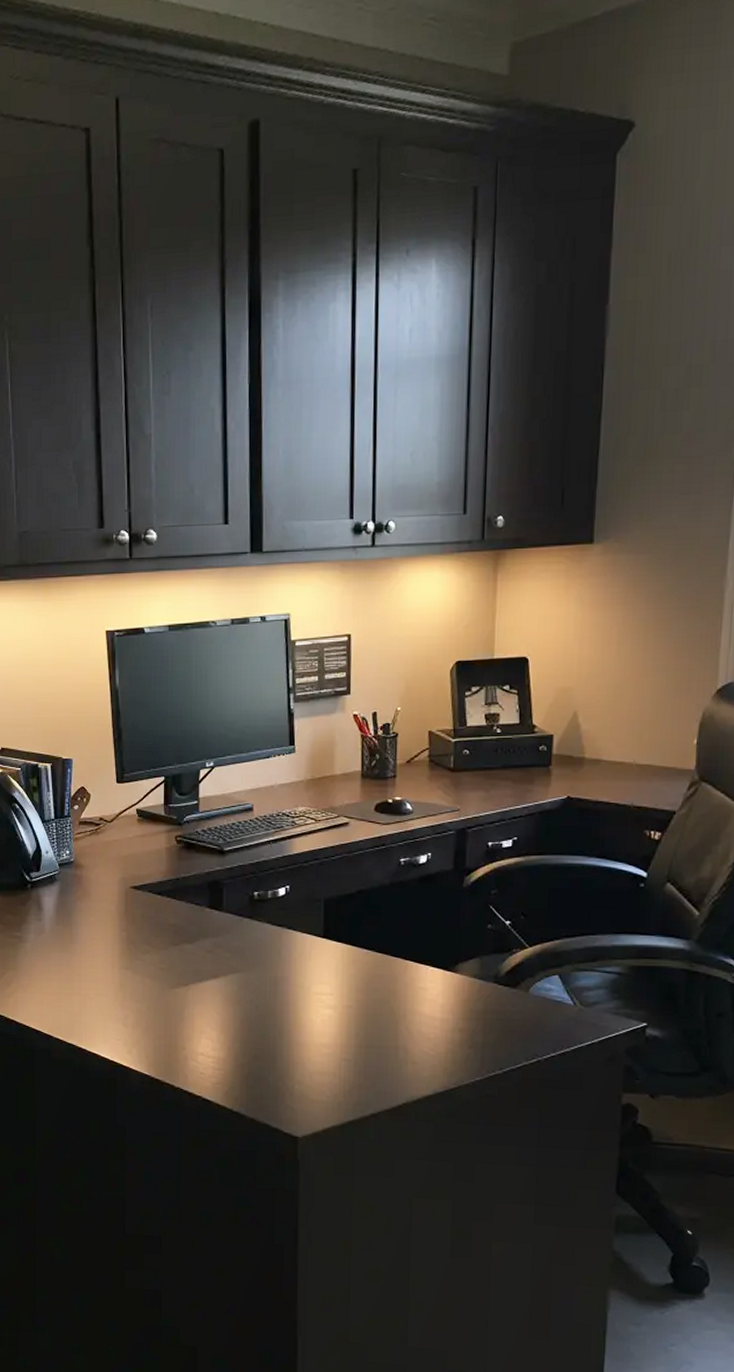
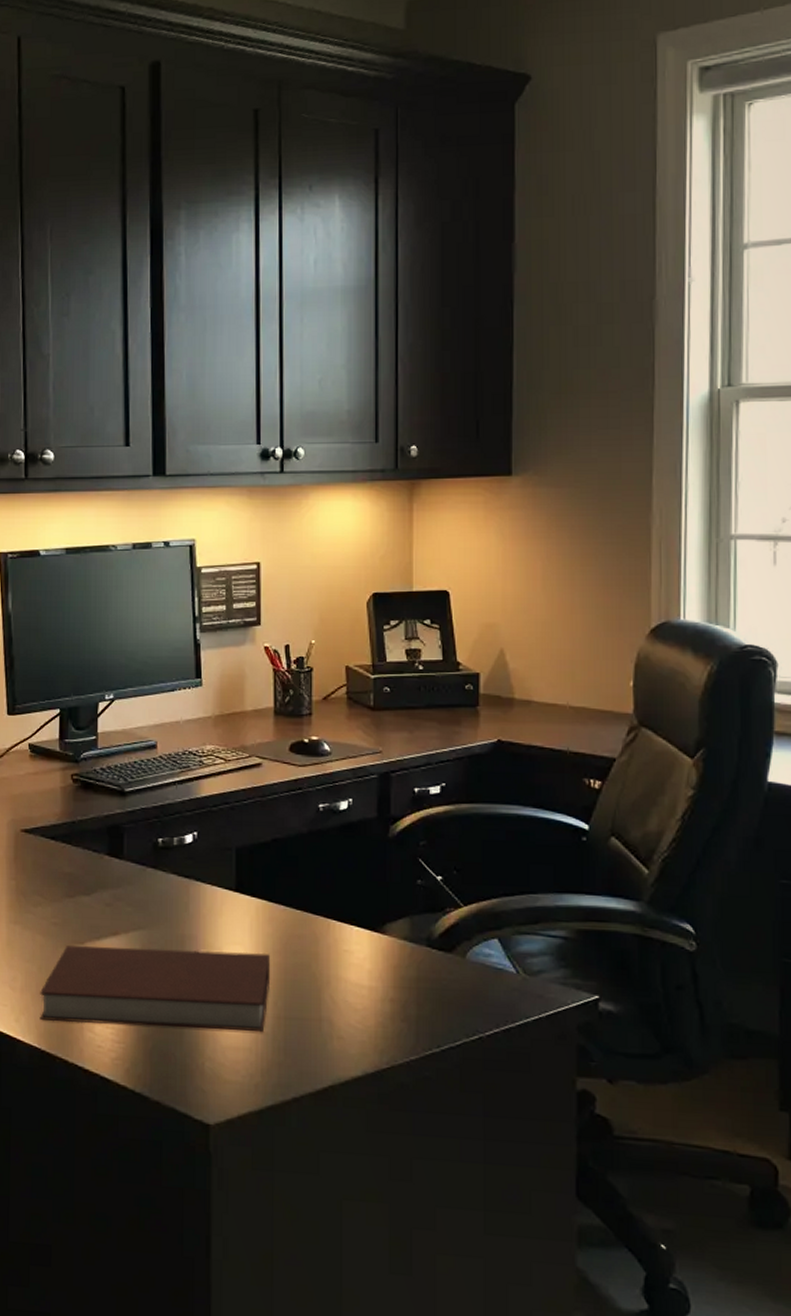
notebook: none [149,987,354,1058] -> present [40,946,271,1031]

